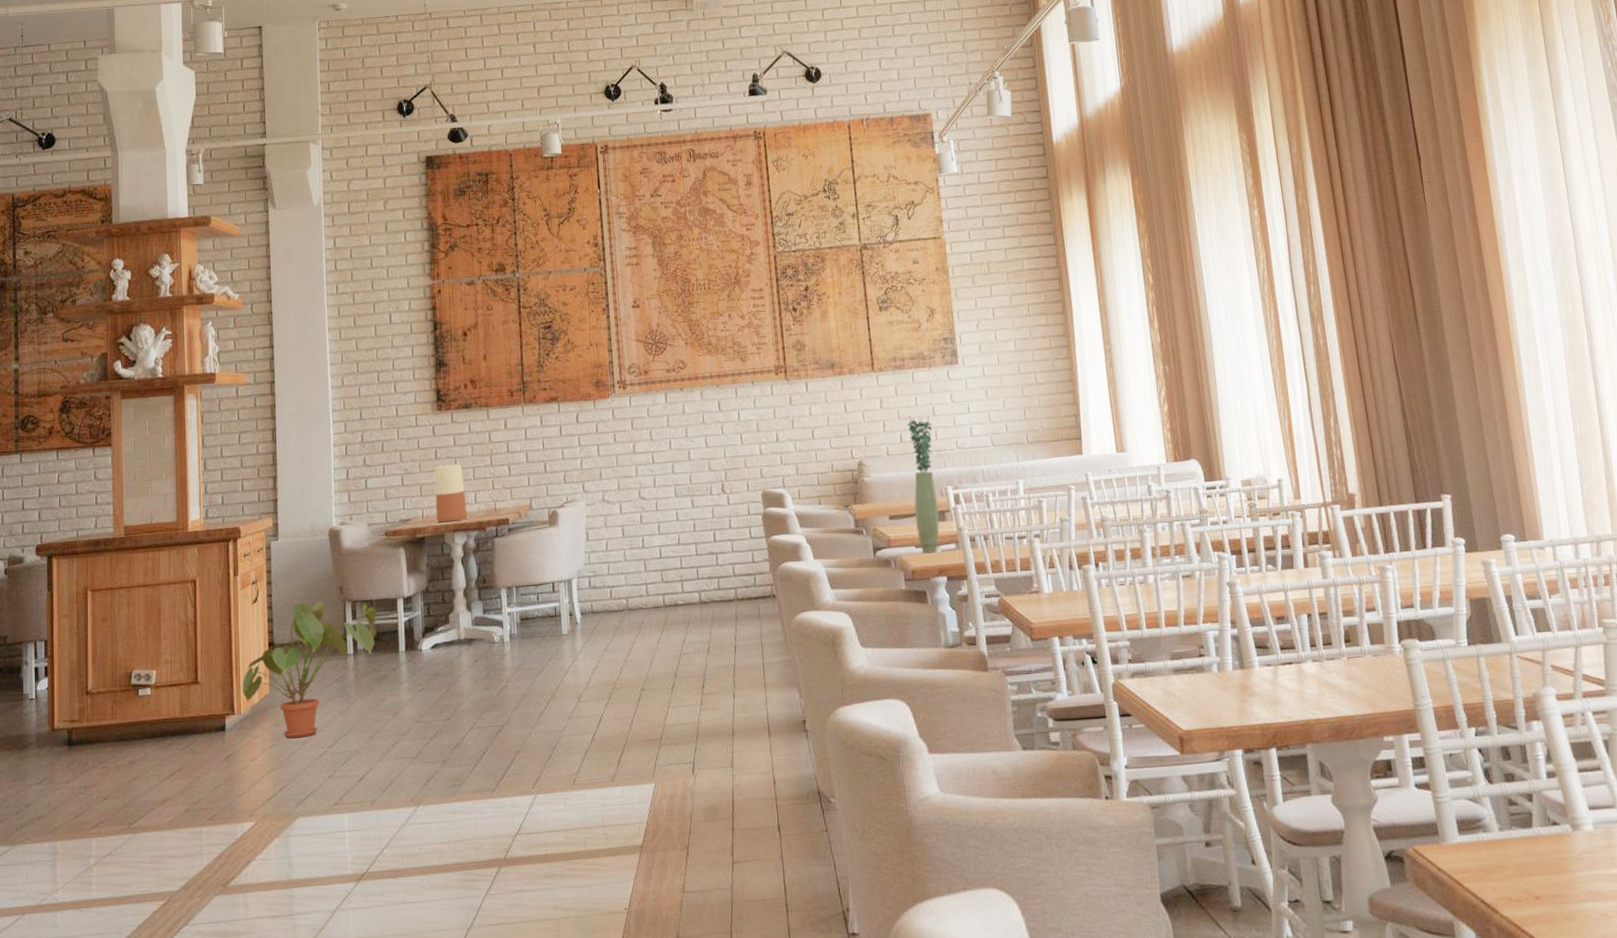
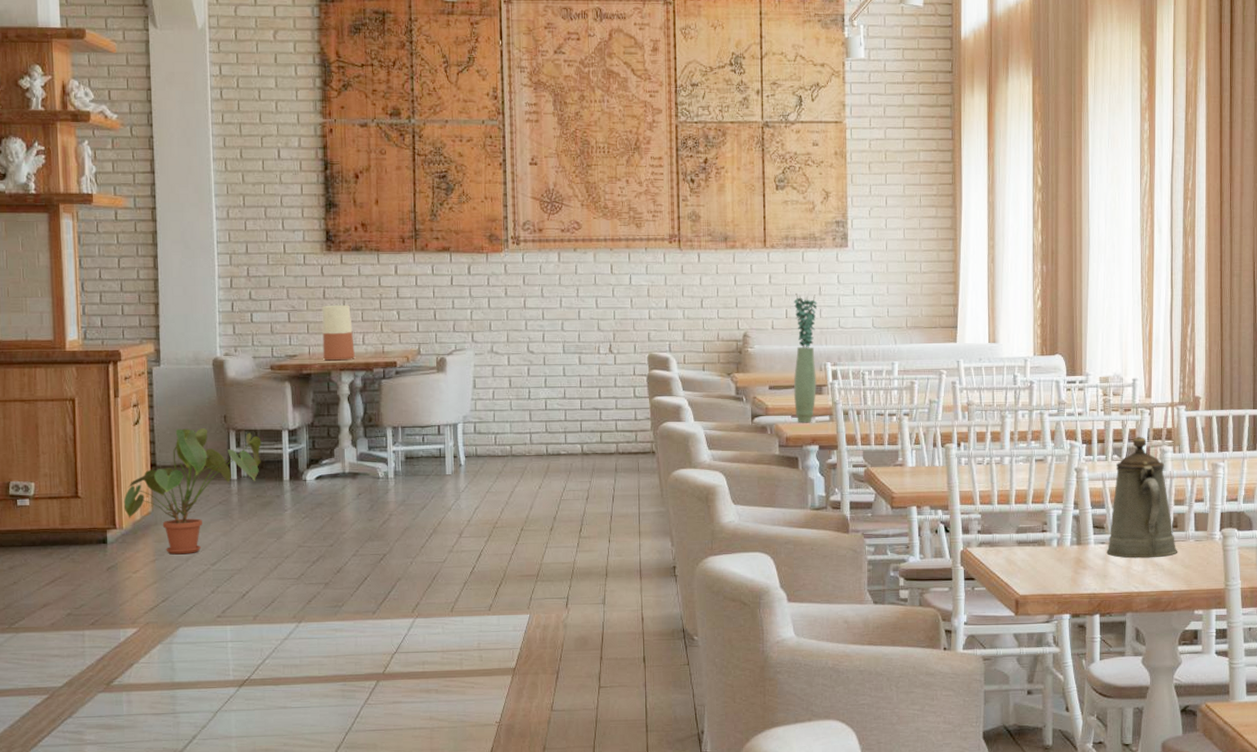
coffee pot: none [1272,542,1354,681] -> present [1106,436,1177,559]

